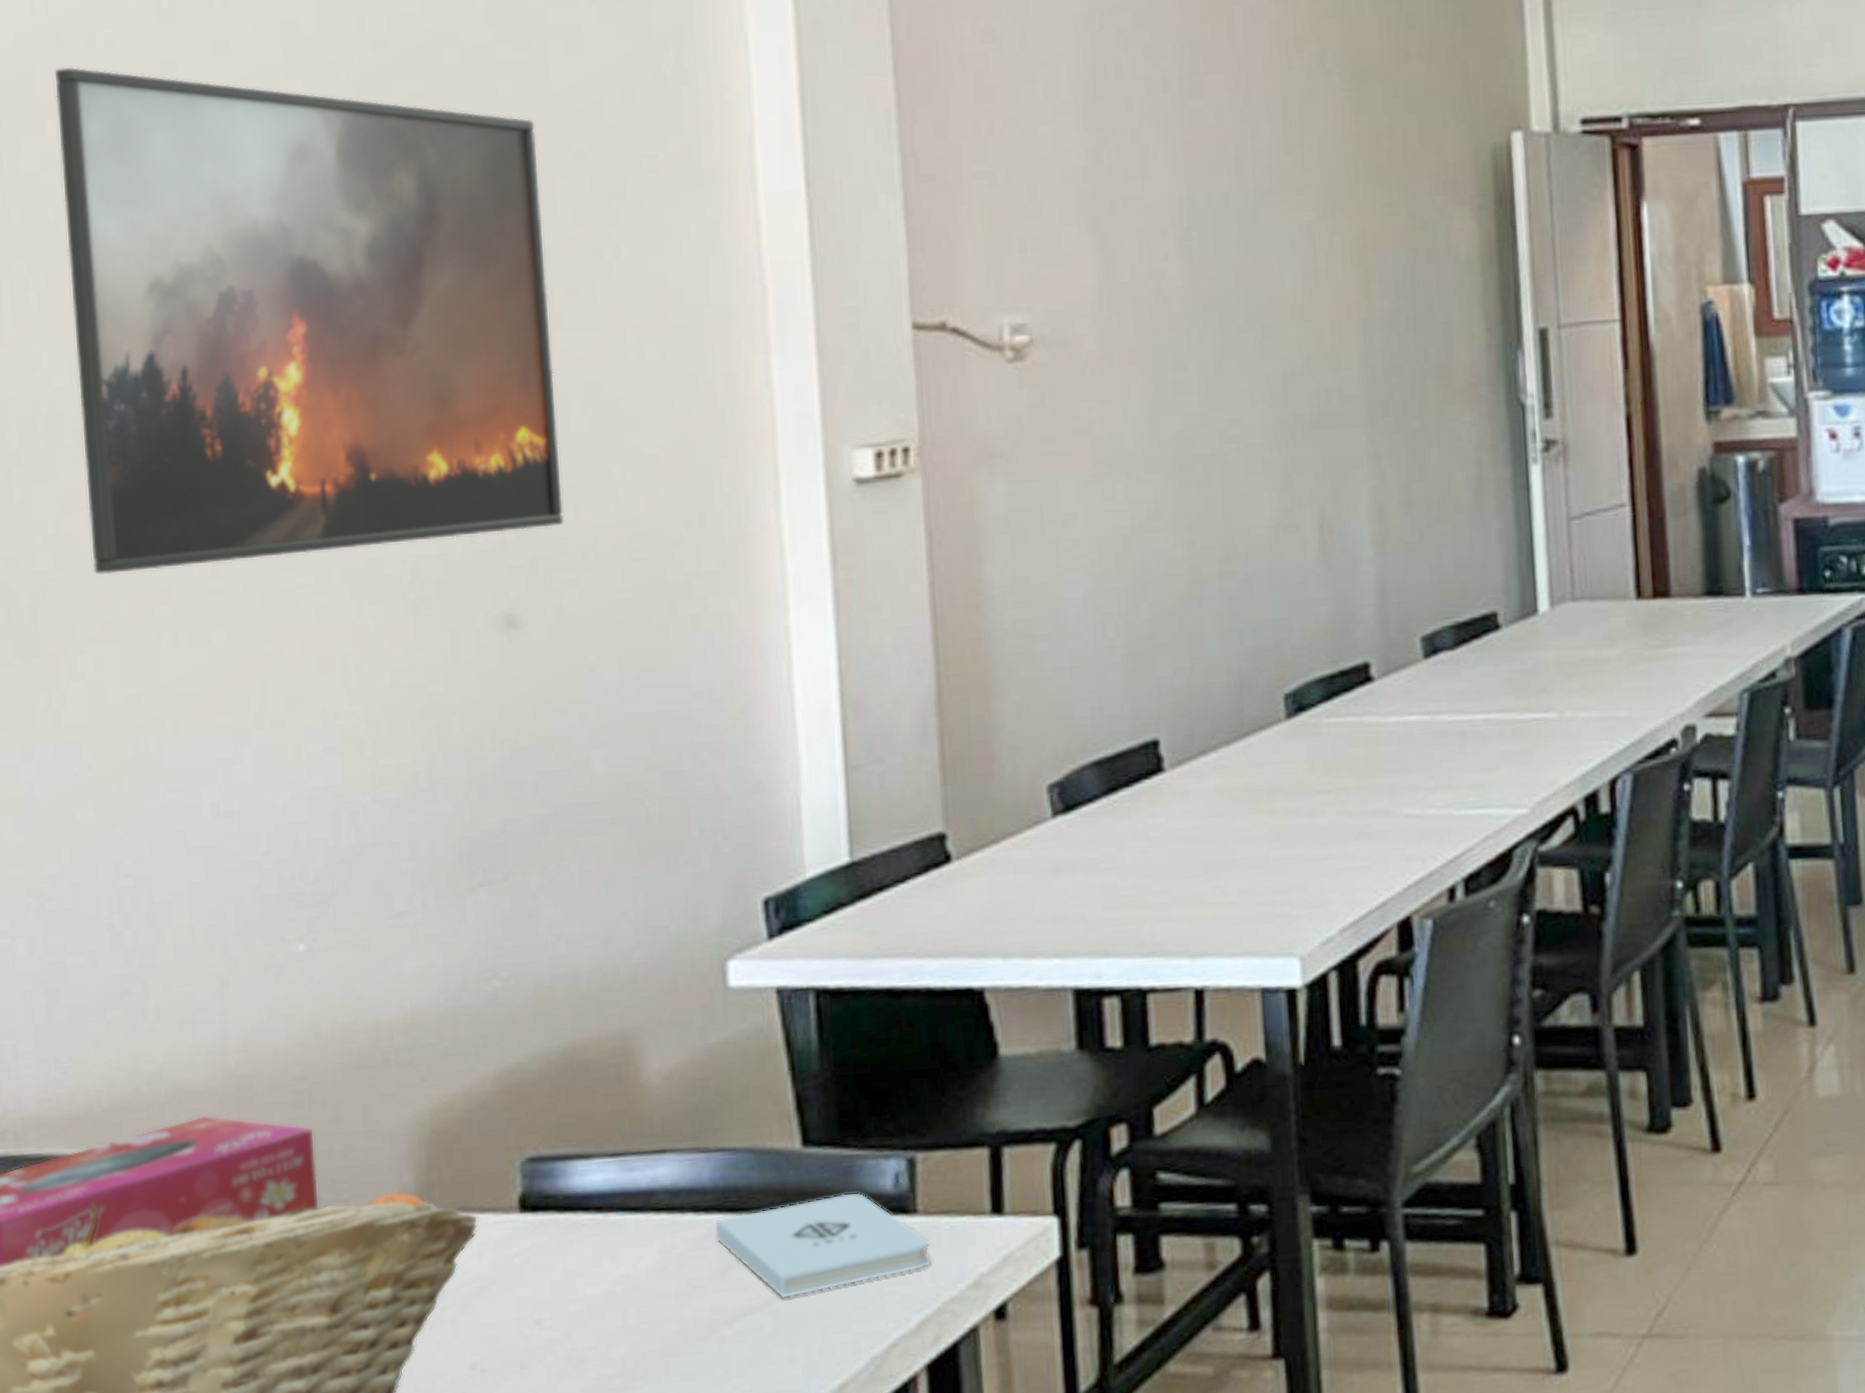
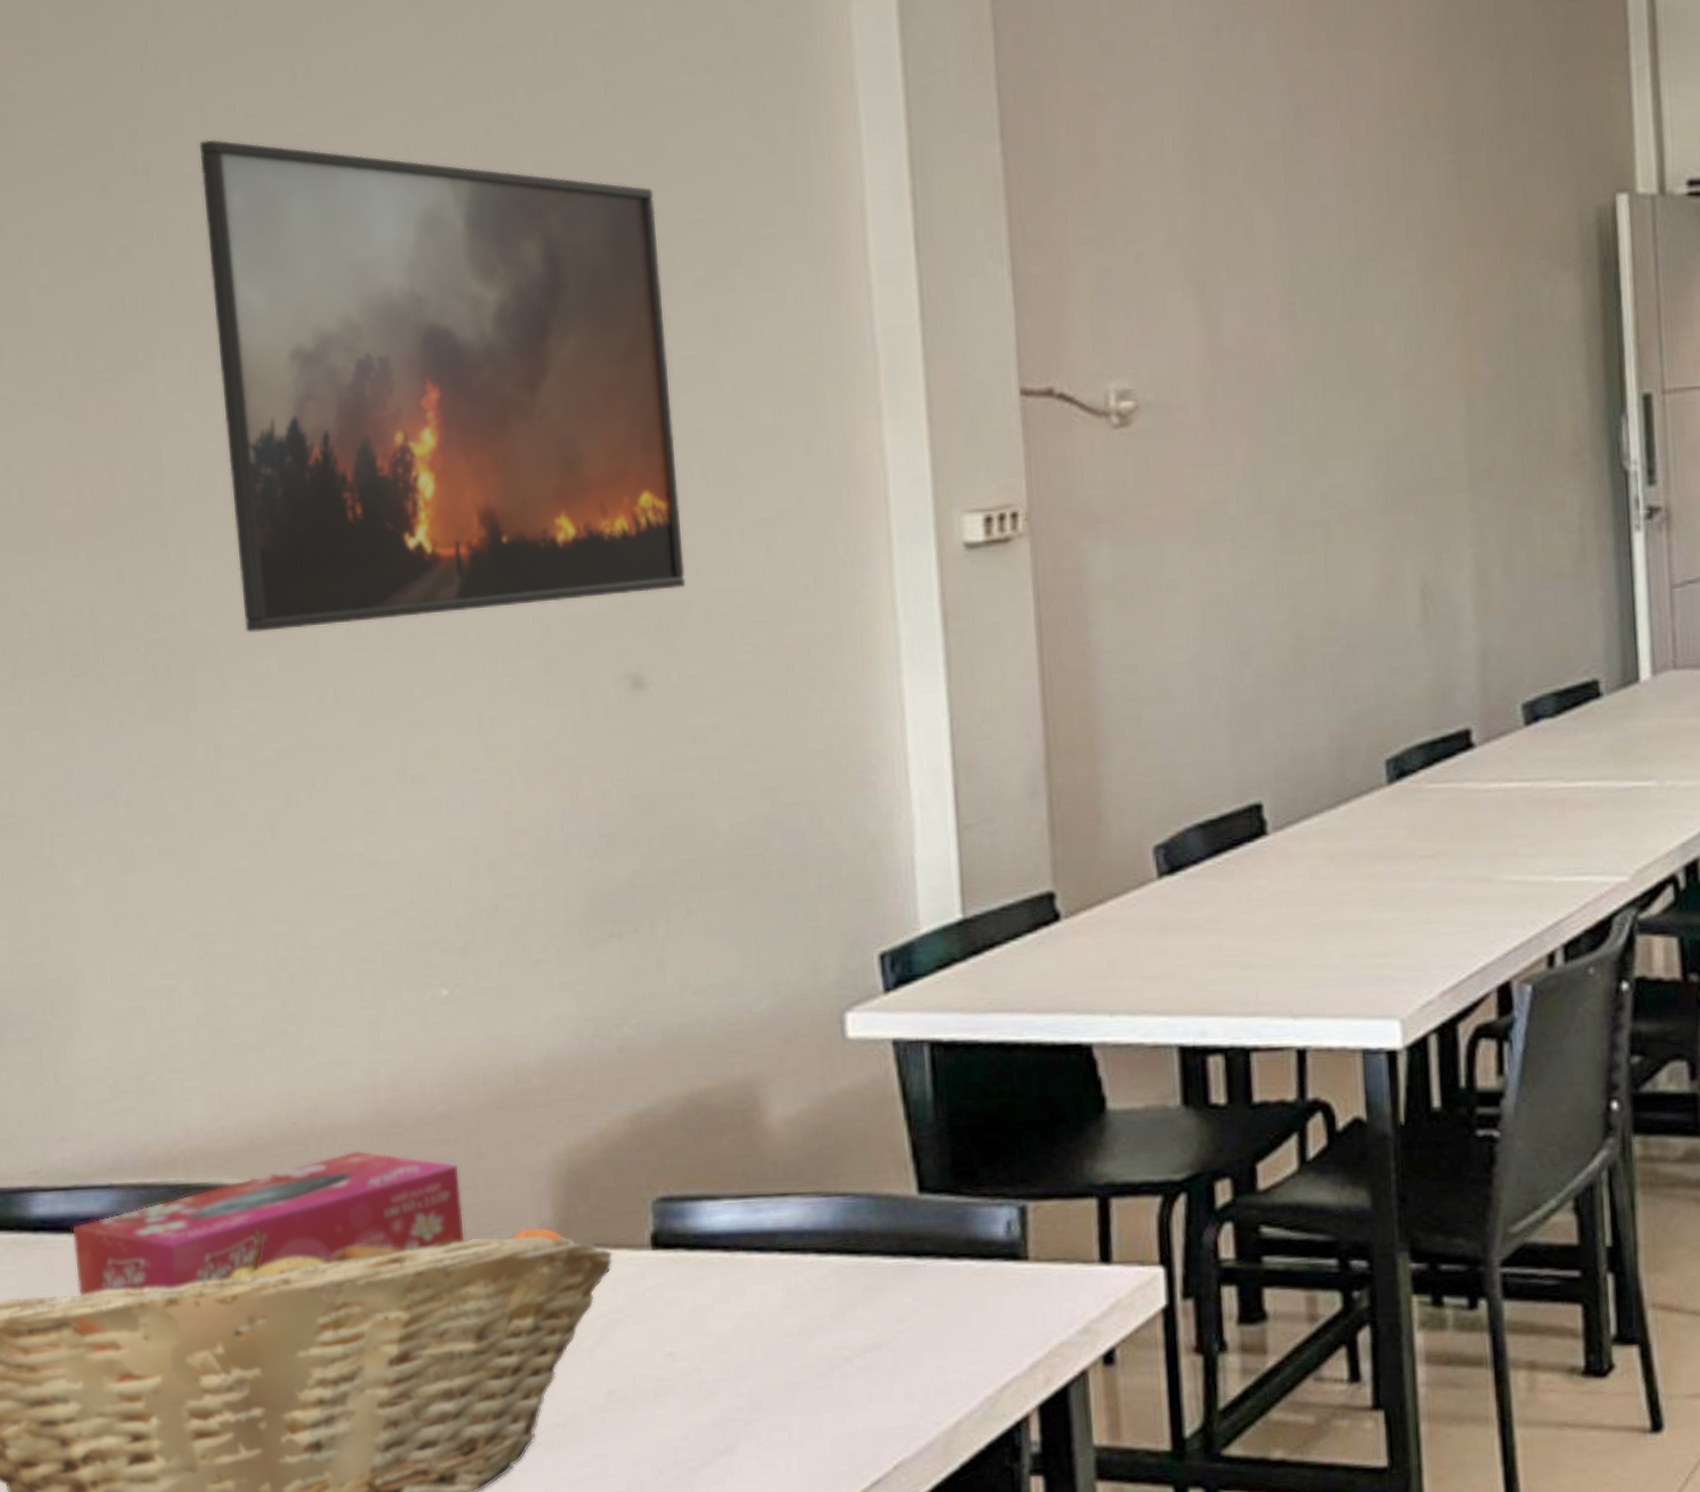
notepad: present [714,1192,931,1299] -> none [835,1238,1042,1339]

